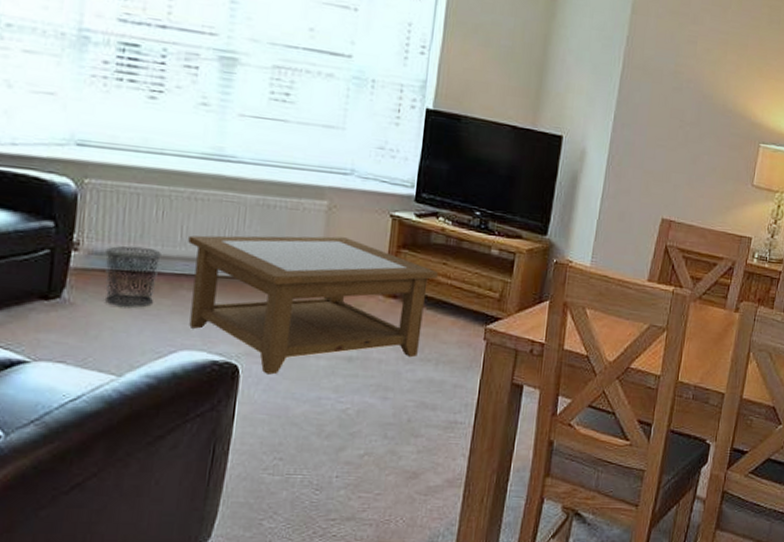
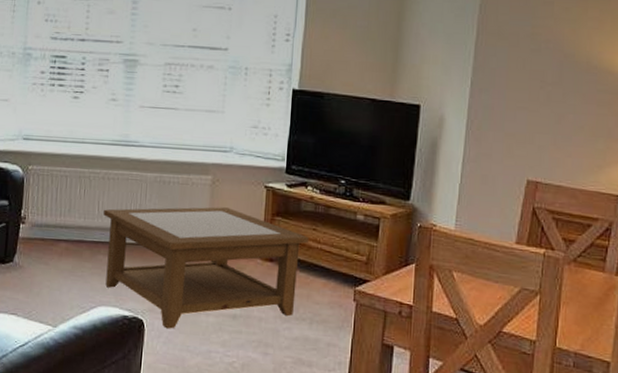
waste bin: present [105,245,161,308] -> none [44,219,84,271]

